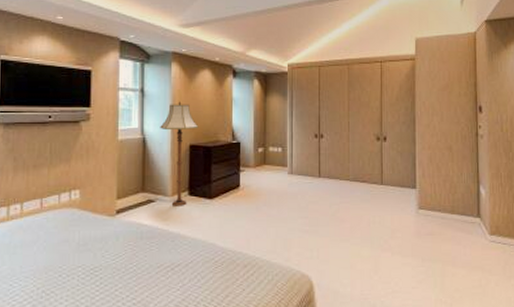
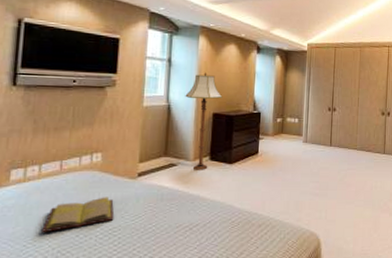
diary: none [26,235,95,273] -> present [42,197,115,233]

